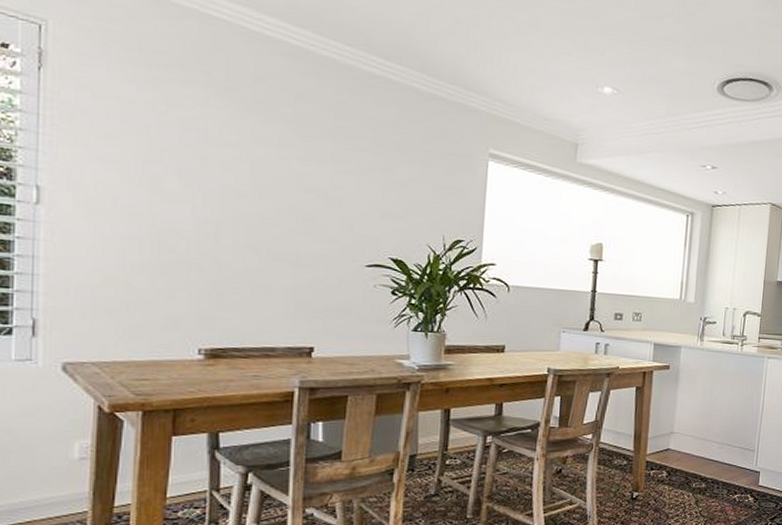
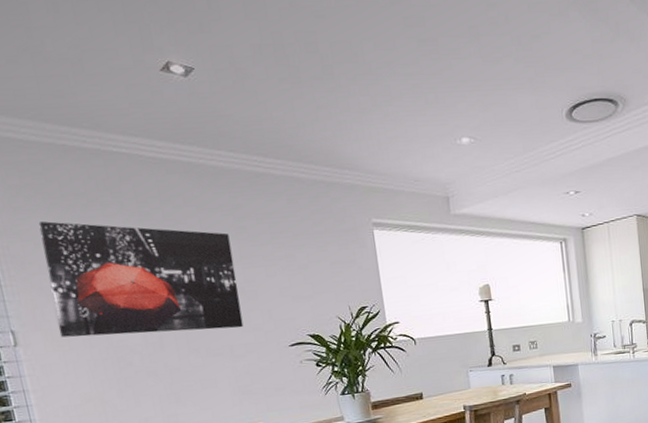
wall art: none [95,72,325,236] -> present [38,221,244,338]

